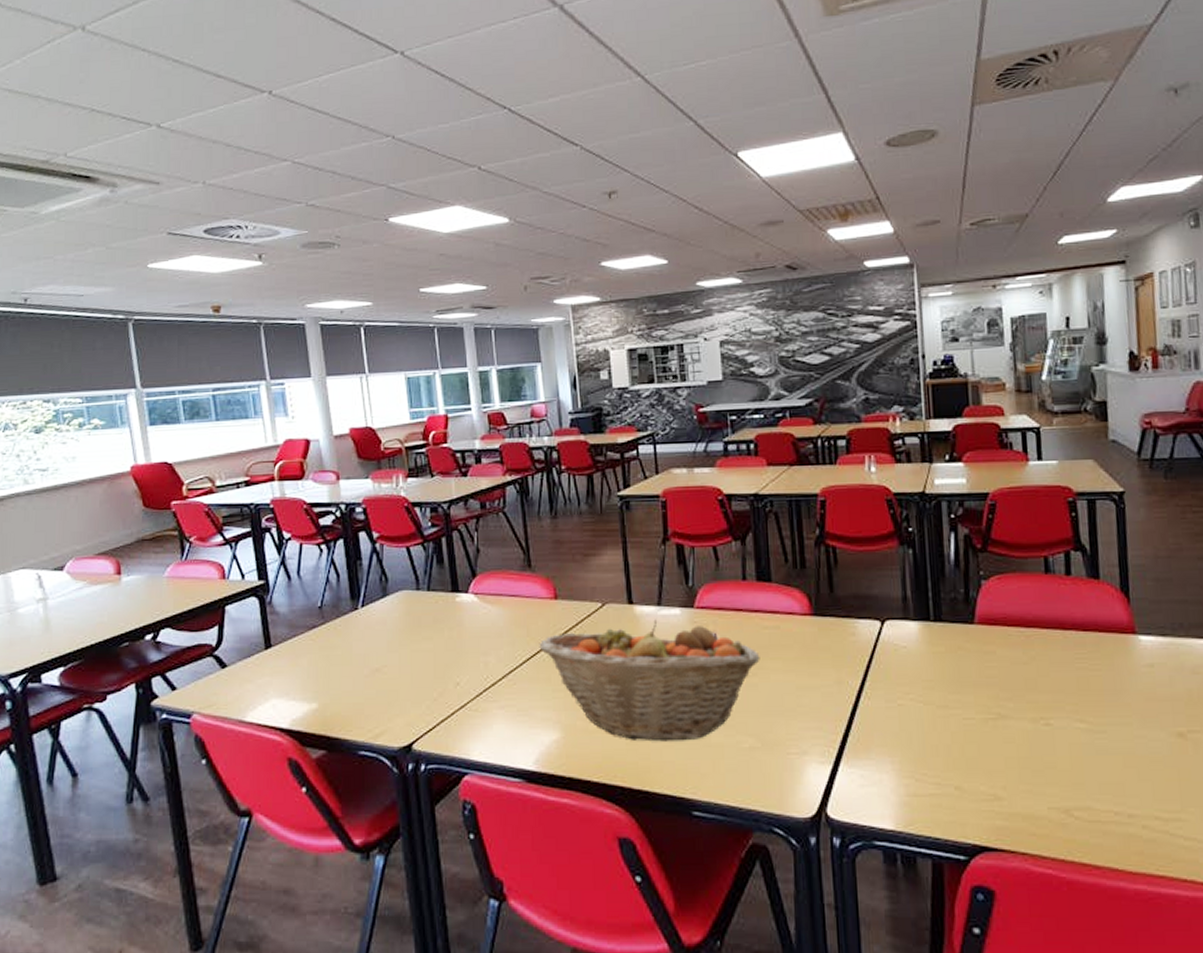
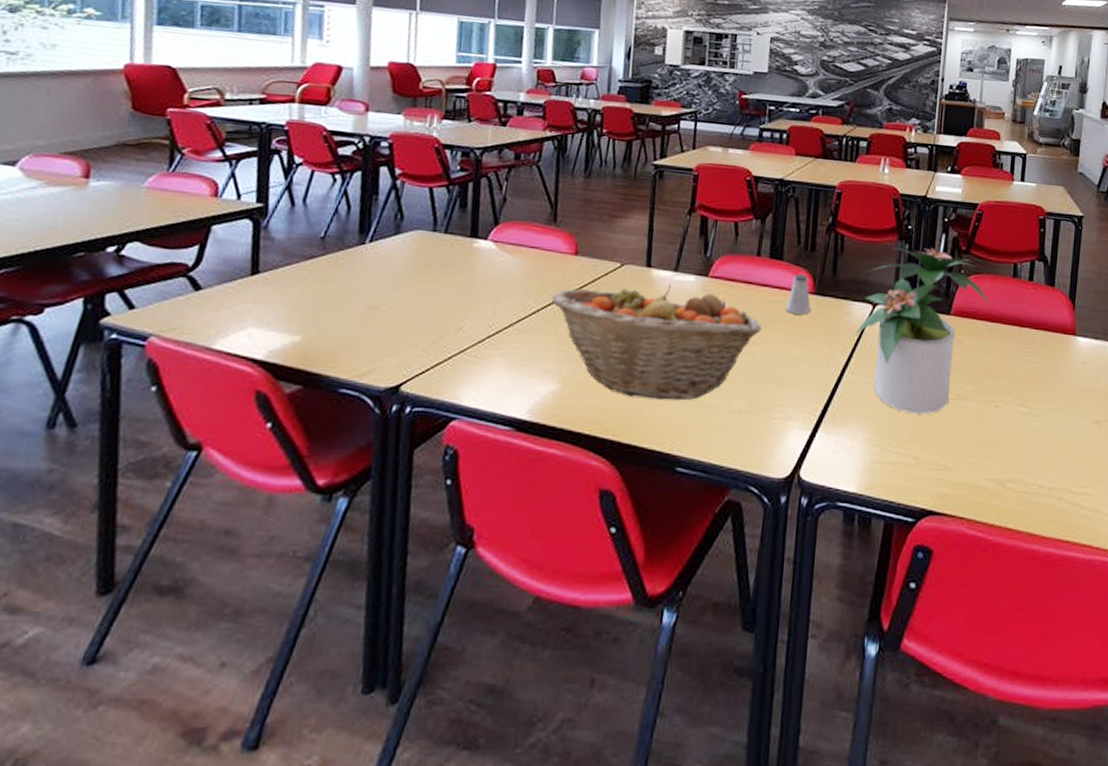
saltshaker: none [782,594,810,639] -> present [785,273,811,315]
potted plant: none [864,549,1022,739] -> present [854,247,991,415]

